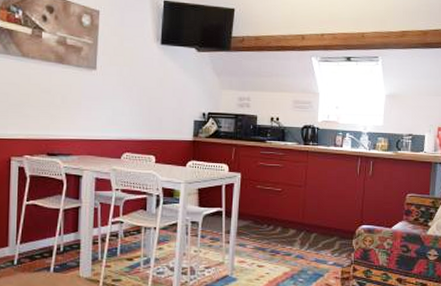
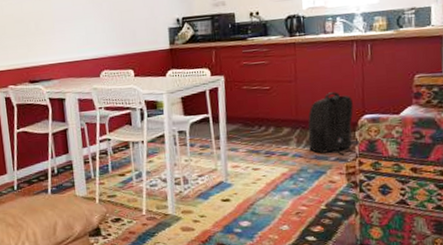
backpack: none [311,201,353,261] -> present [308,92,356,155]

